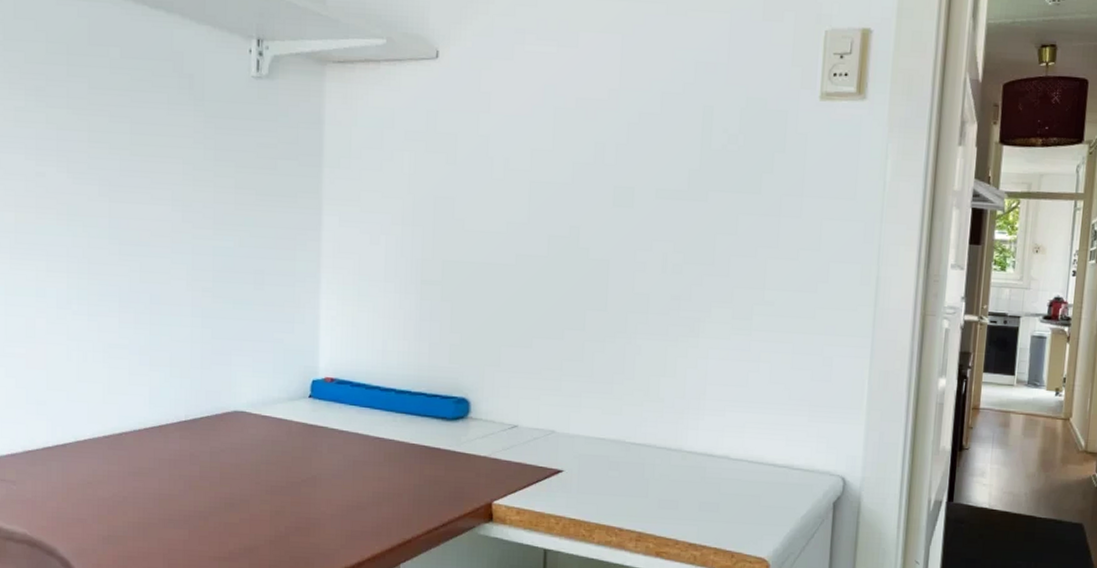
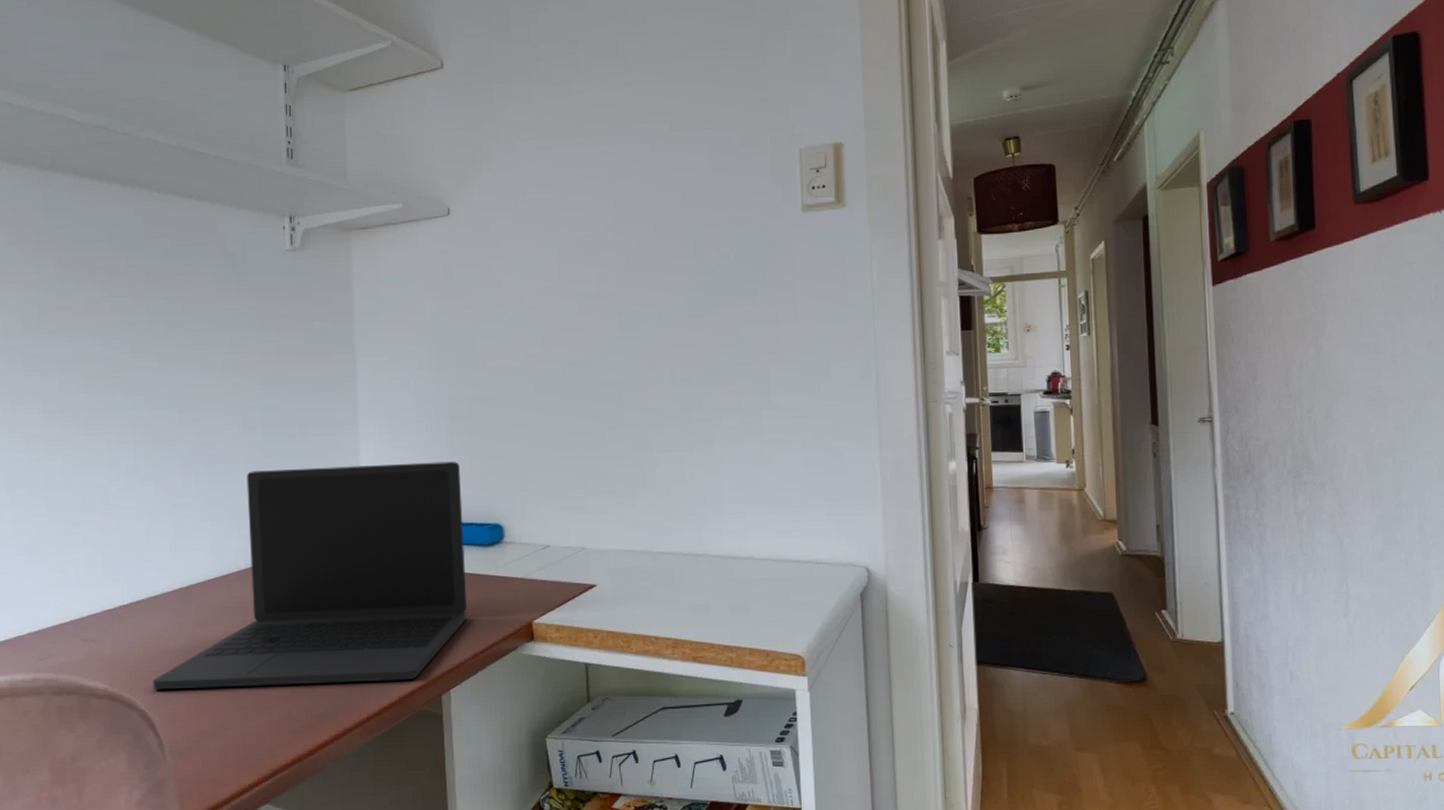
laptop: none [77,316,428,551] -> present [152,461,468,690]

